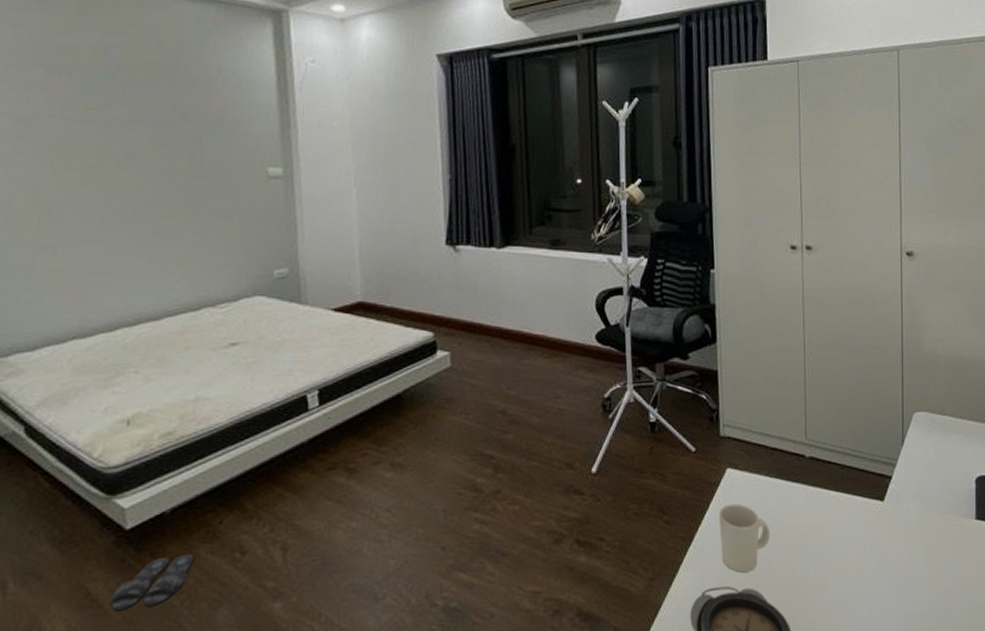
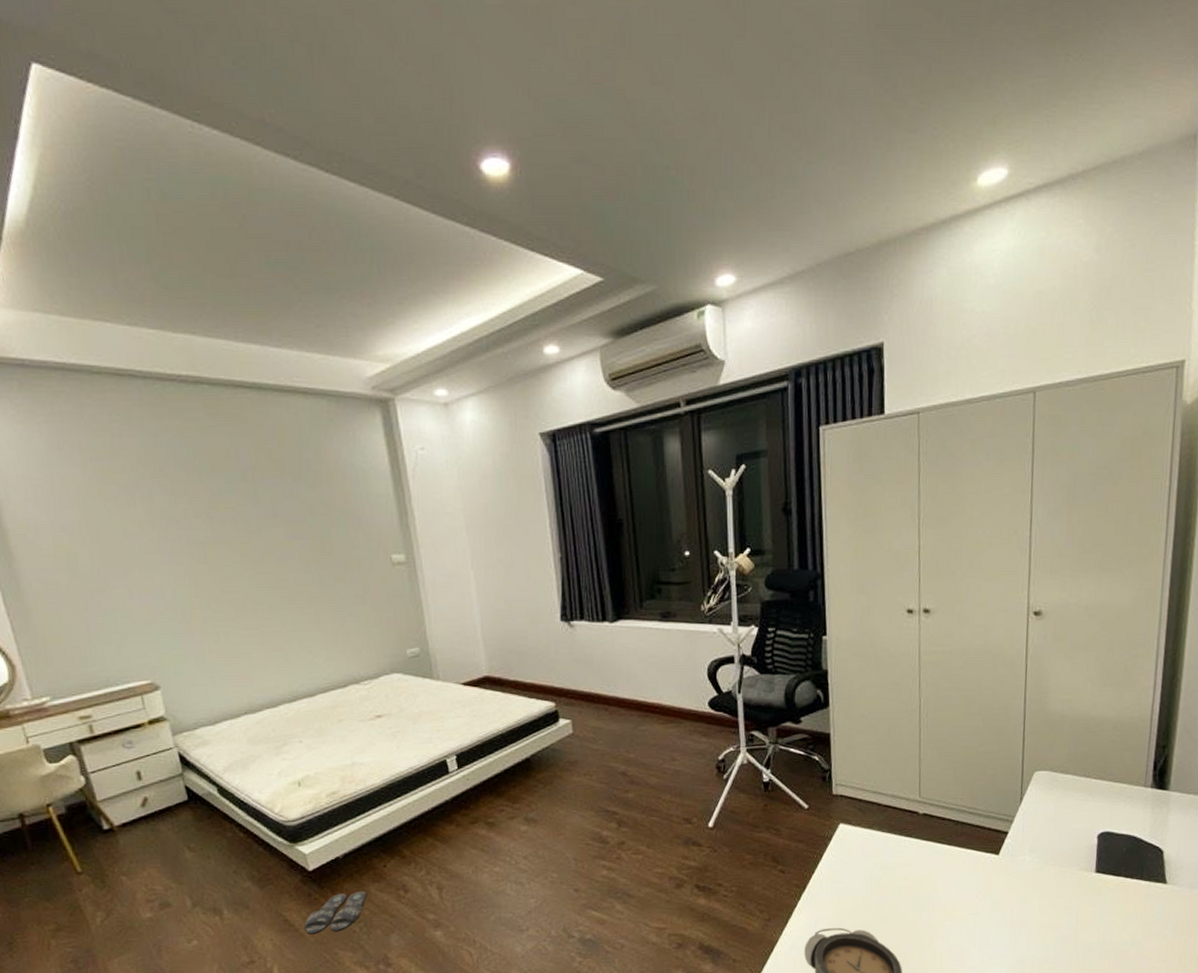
mug: present [718,503,770,572] -> none [831,855,882,916]

